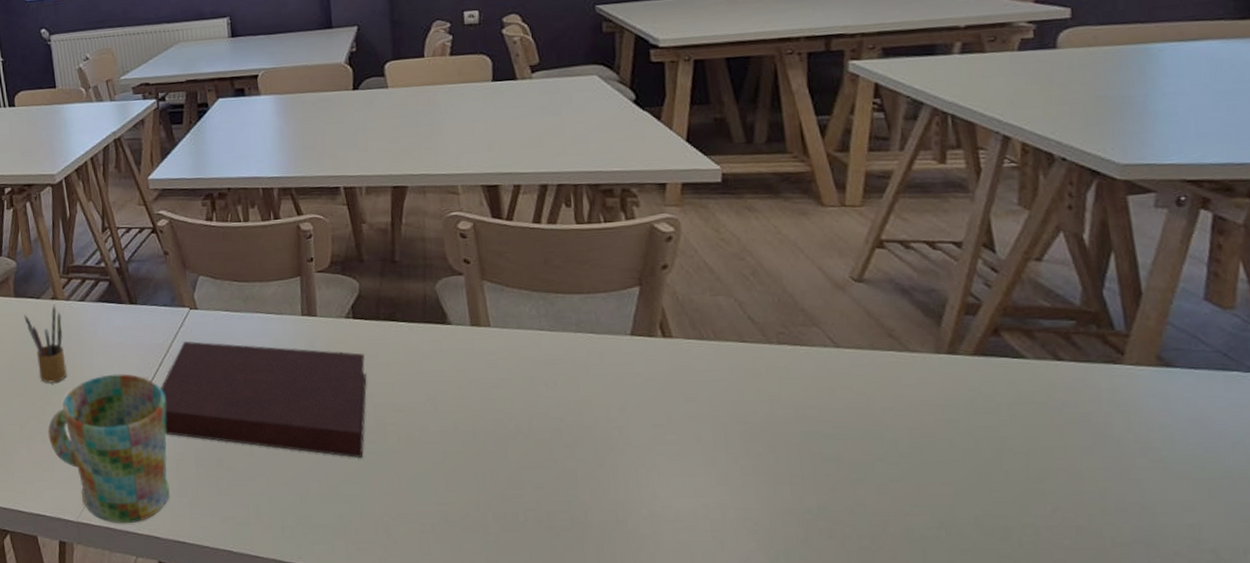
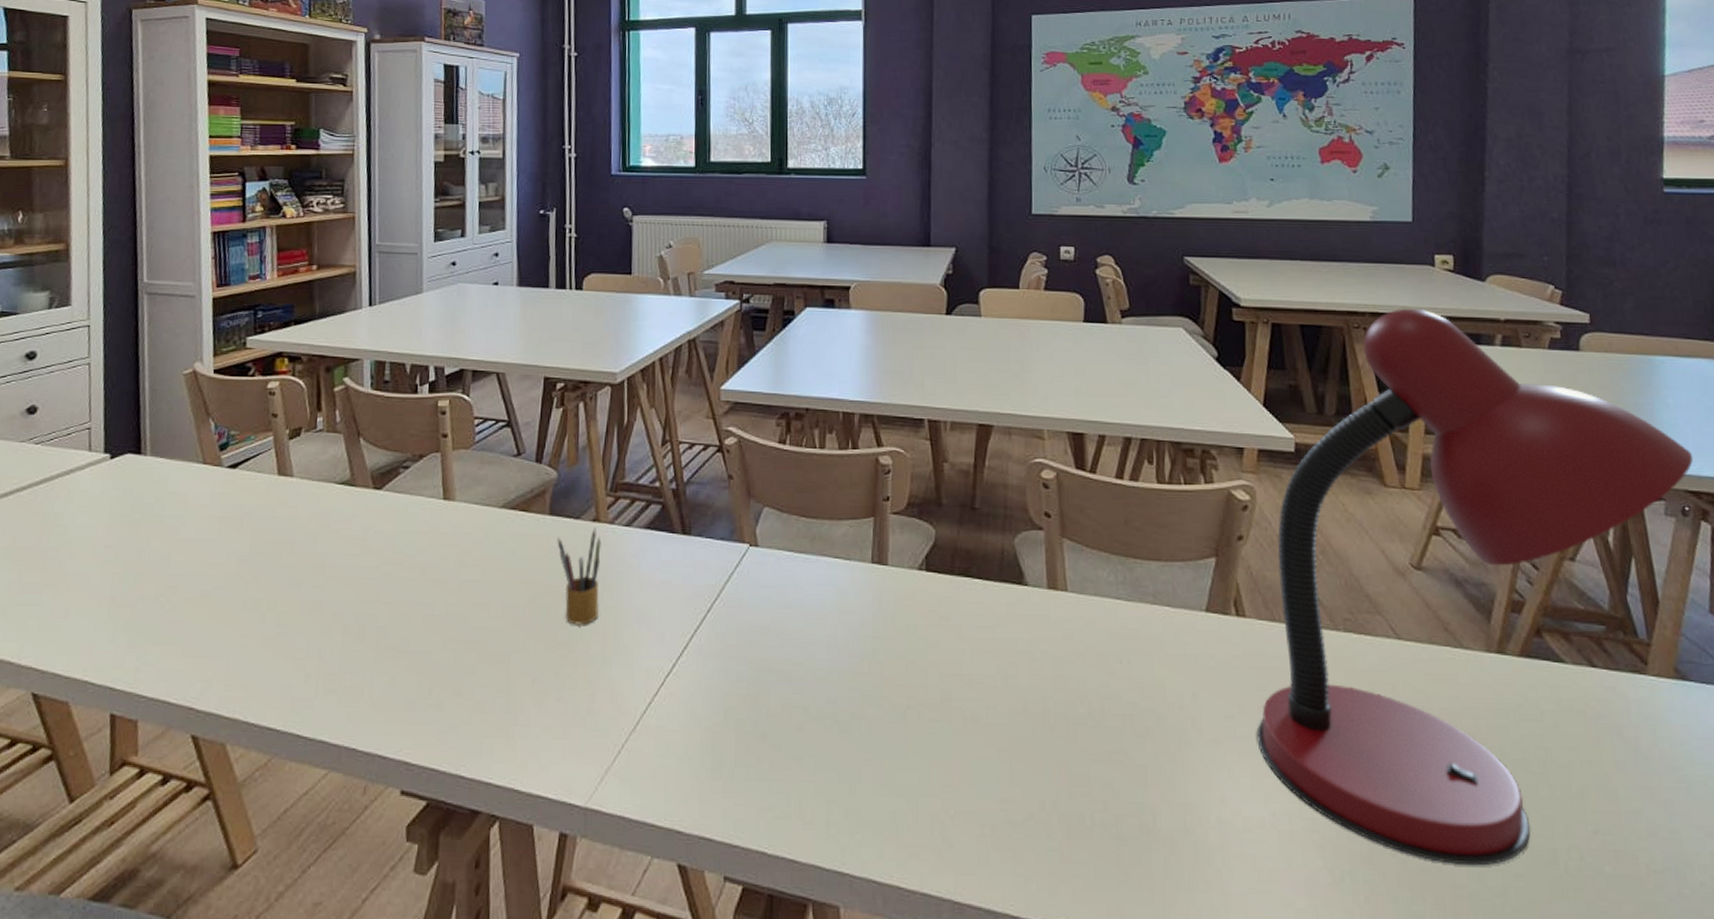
mug: present [48,374,170,524] -> none [565,619,710,813]
notebook: present [161,341,367,459] -> none [704,583,935,741]
desk lamp: none [686,25,1195,544] -> present [1256,308,1694,866]

